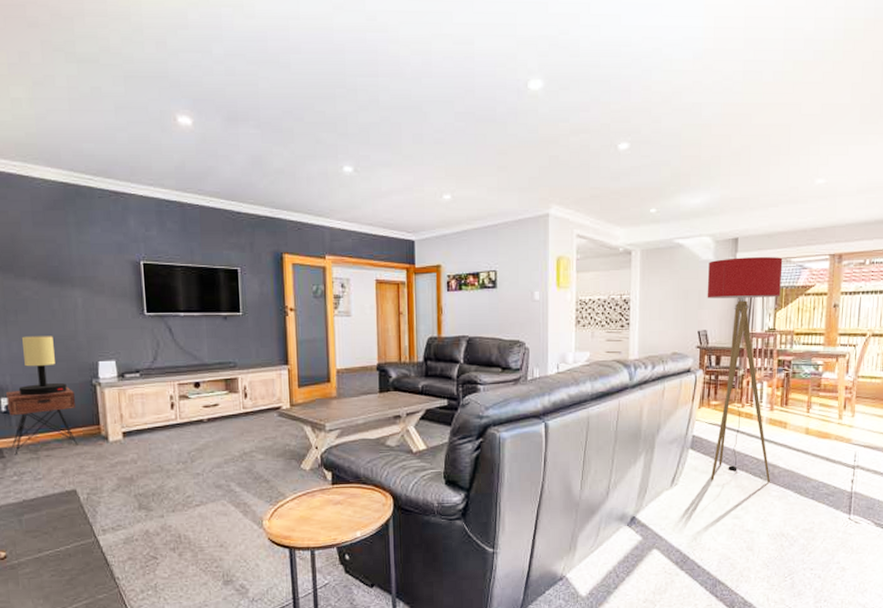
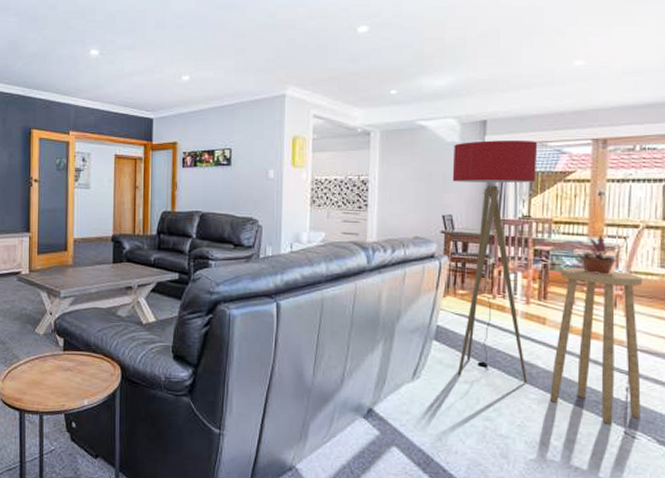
stool: none [789,374,868,514] -> present [550,267,643,425]
potted plant: none [811,343,855,380] -> present [572,234,626,275]

